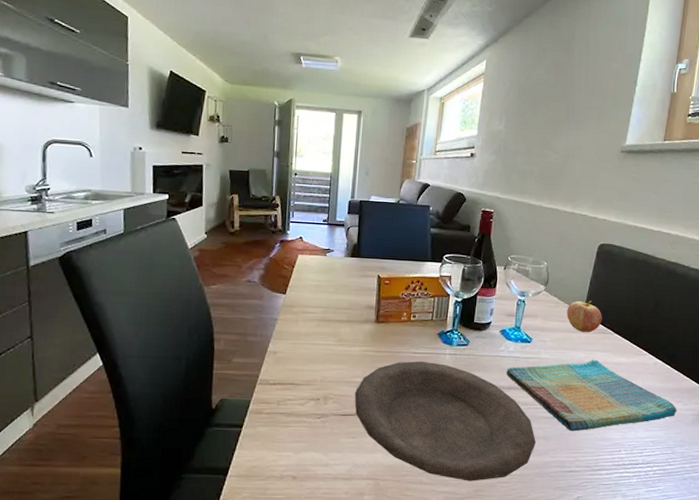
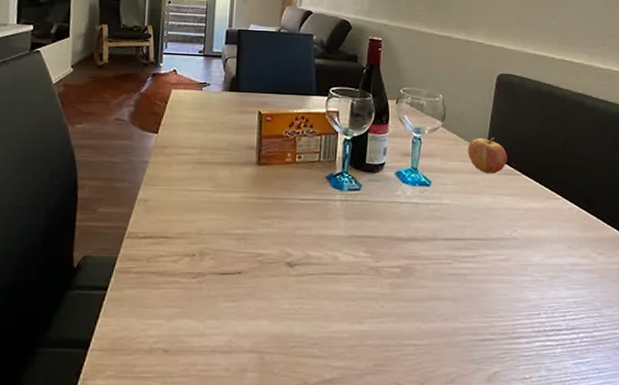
plate: present [355,361,536,481] -> none [235,209,442,354]
dish towel: present [506,359,677,432] -> none [404,204,600,291]

